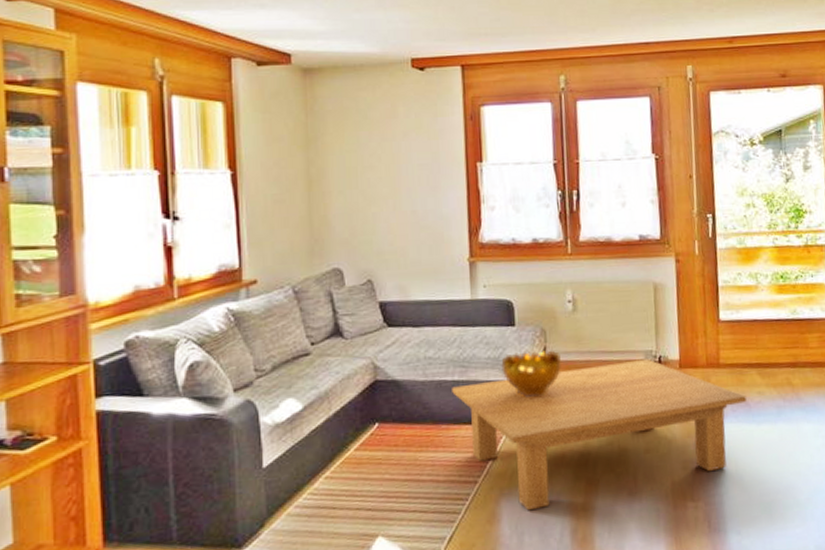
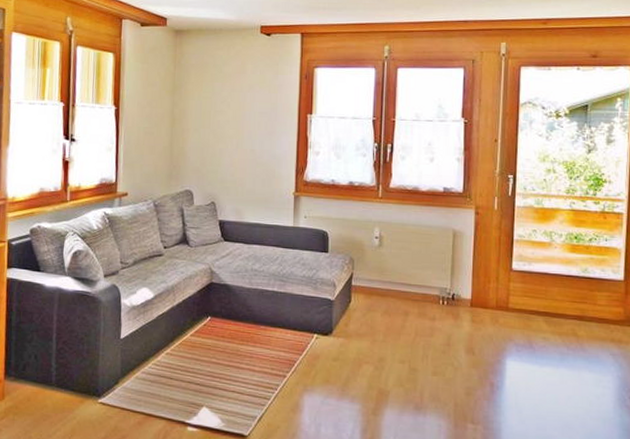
coffee table: present [452,358,747,511] -> none [271,294,531,407]
decorative bowl: present [501,350,561,397] -> none [314,274,365,314]

